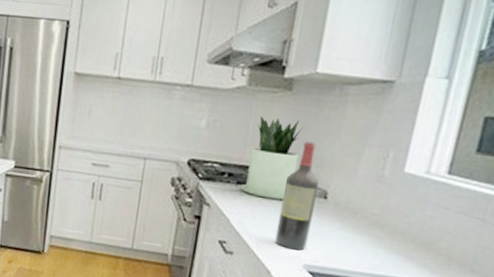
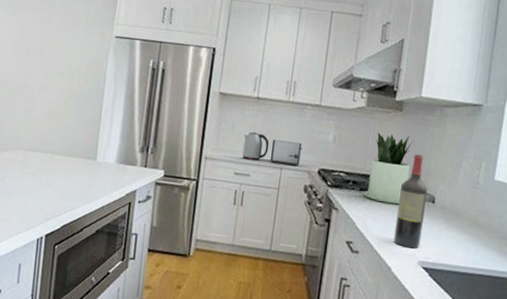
kettle: none [100,117,132,150] -> present [242,132,269,161]
toaster: none [132,125,170,157] -> present [270,139,303,167]

